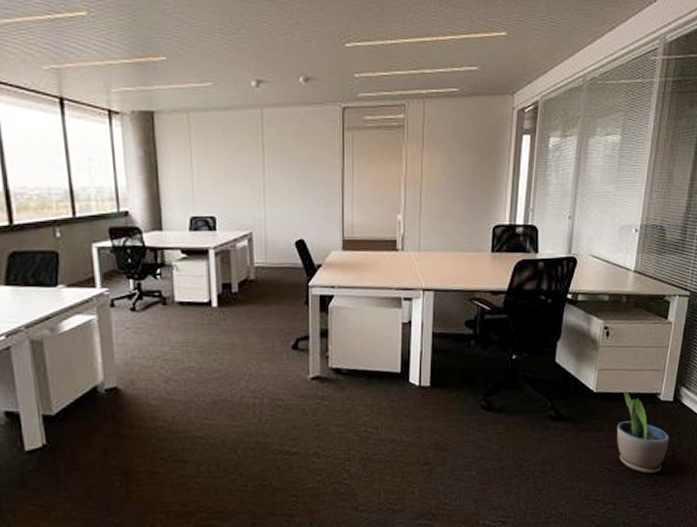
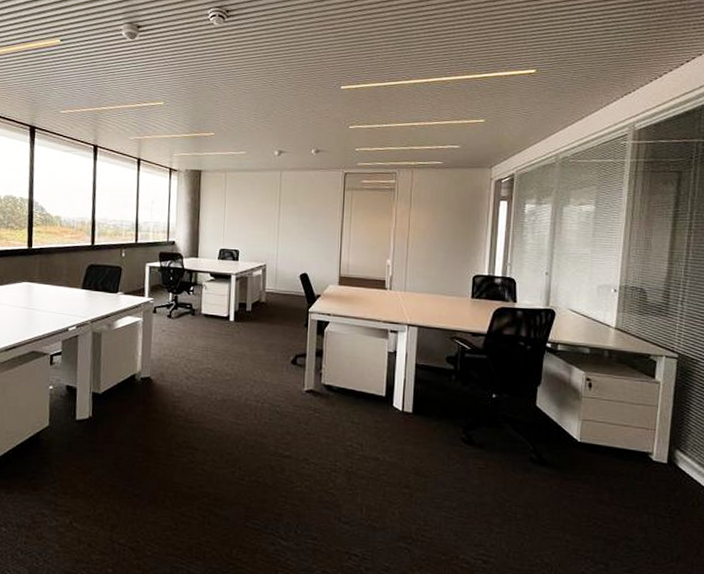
potted plant: present [617,391,669,474] -> none [606,445,666,539]

